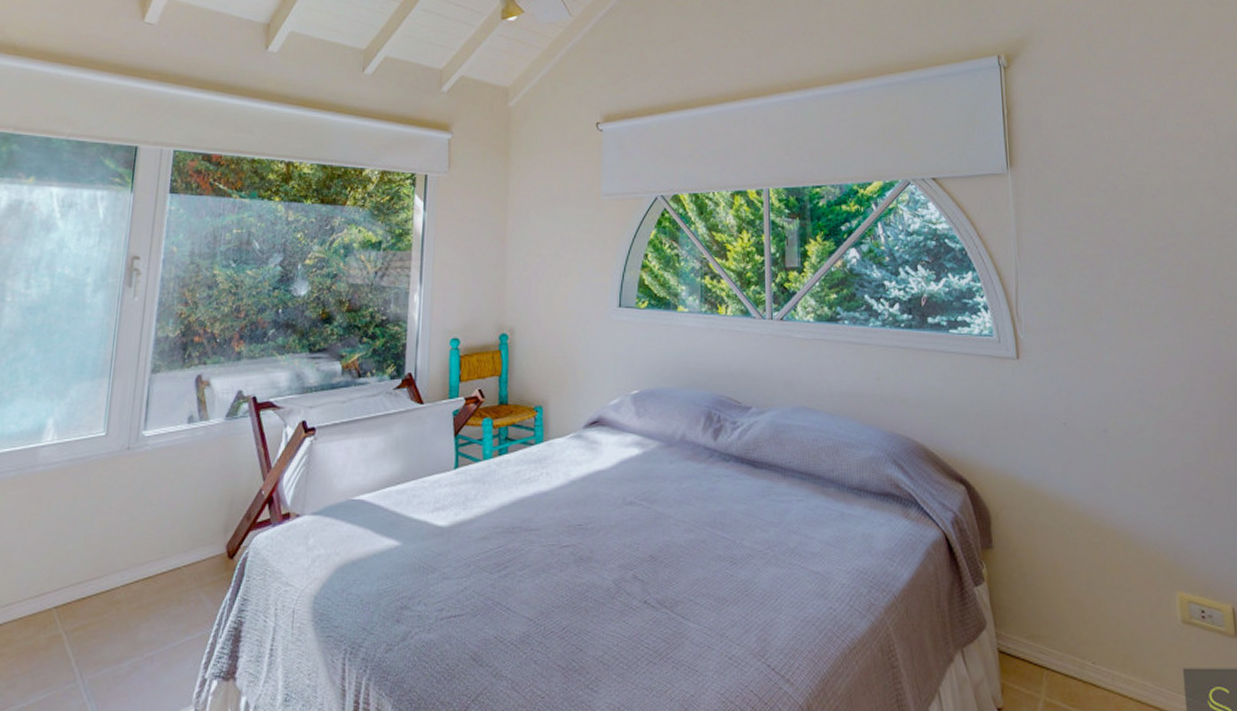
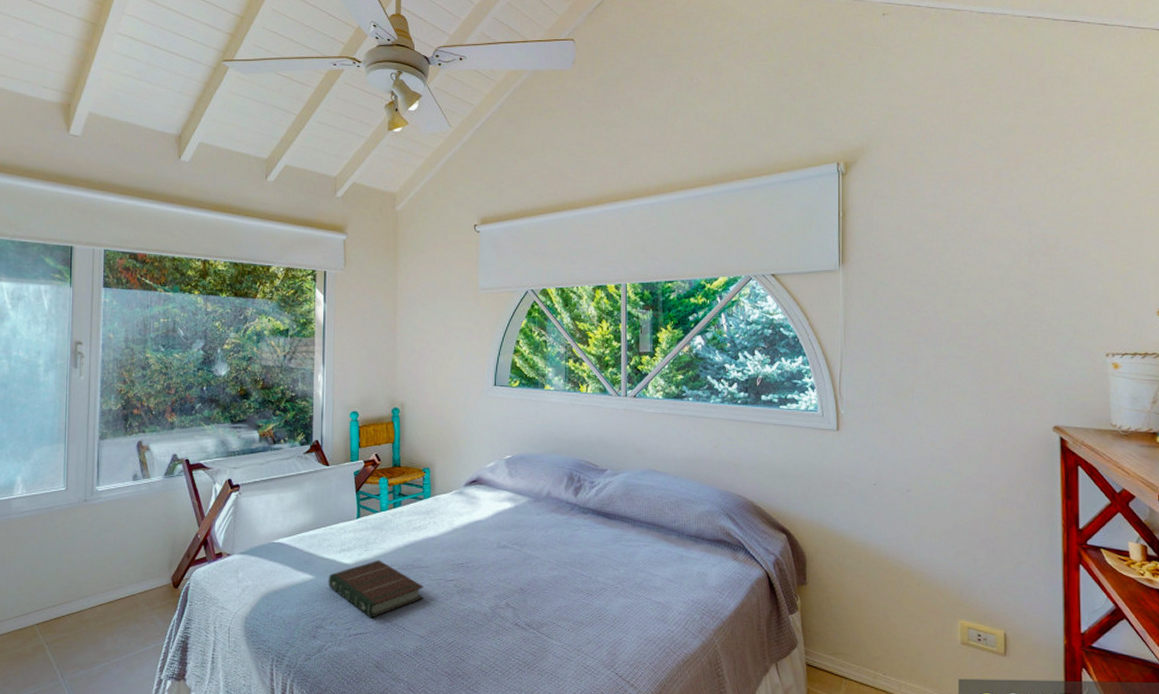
book: none [417,520,533,596] -> present [328,559,423,618]

